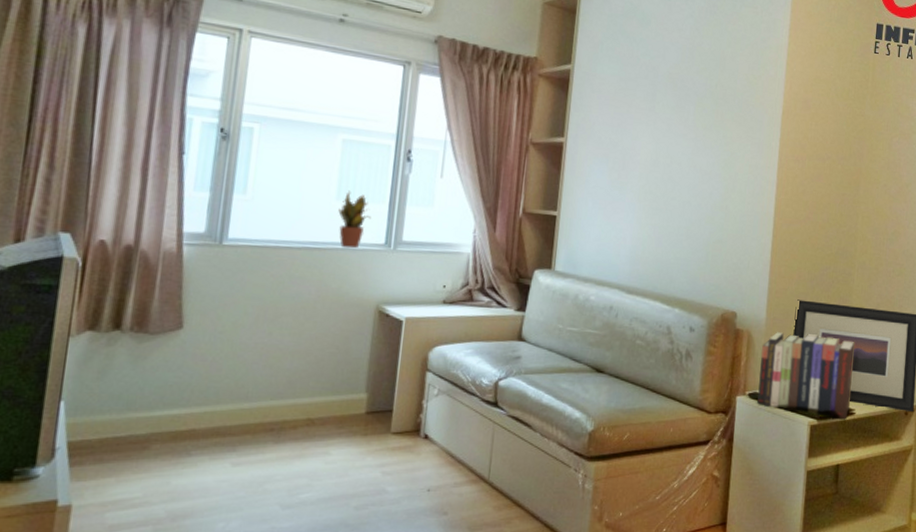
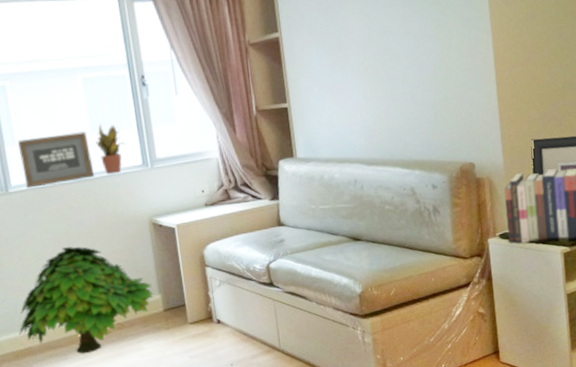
plant: none [184,319,359,448] -> present [18,247,154,354]
picture frame: none [244,189,331,248] -> present [18,131,95,189]

